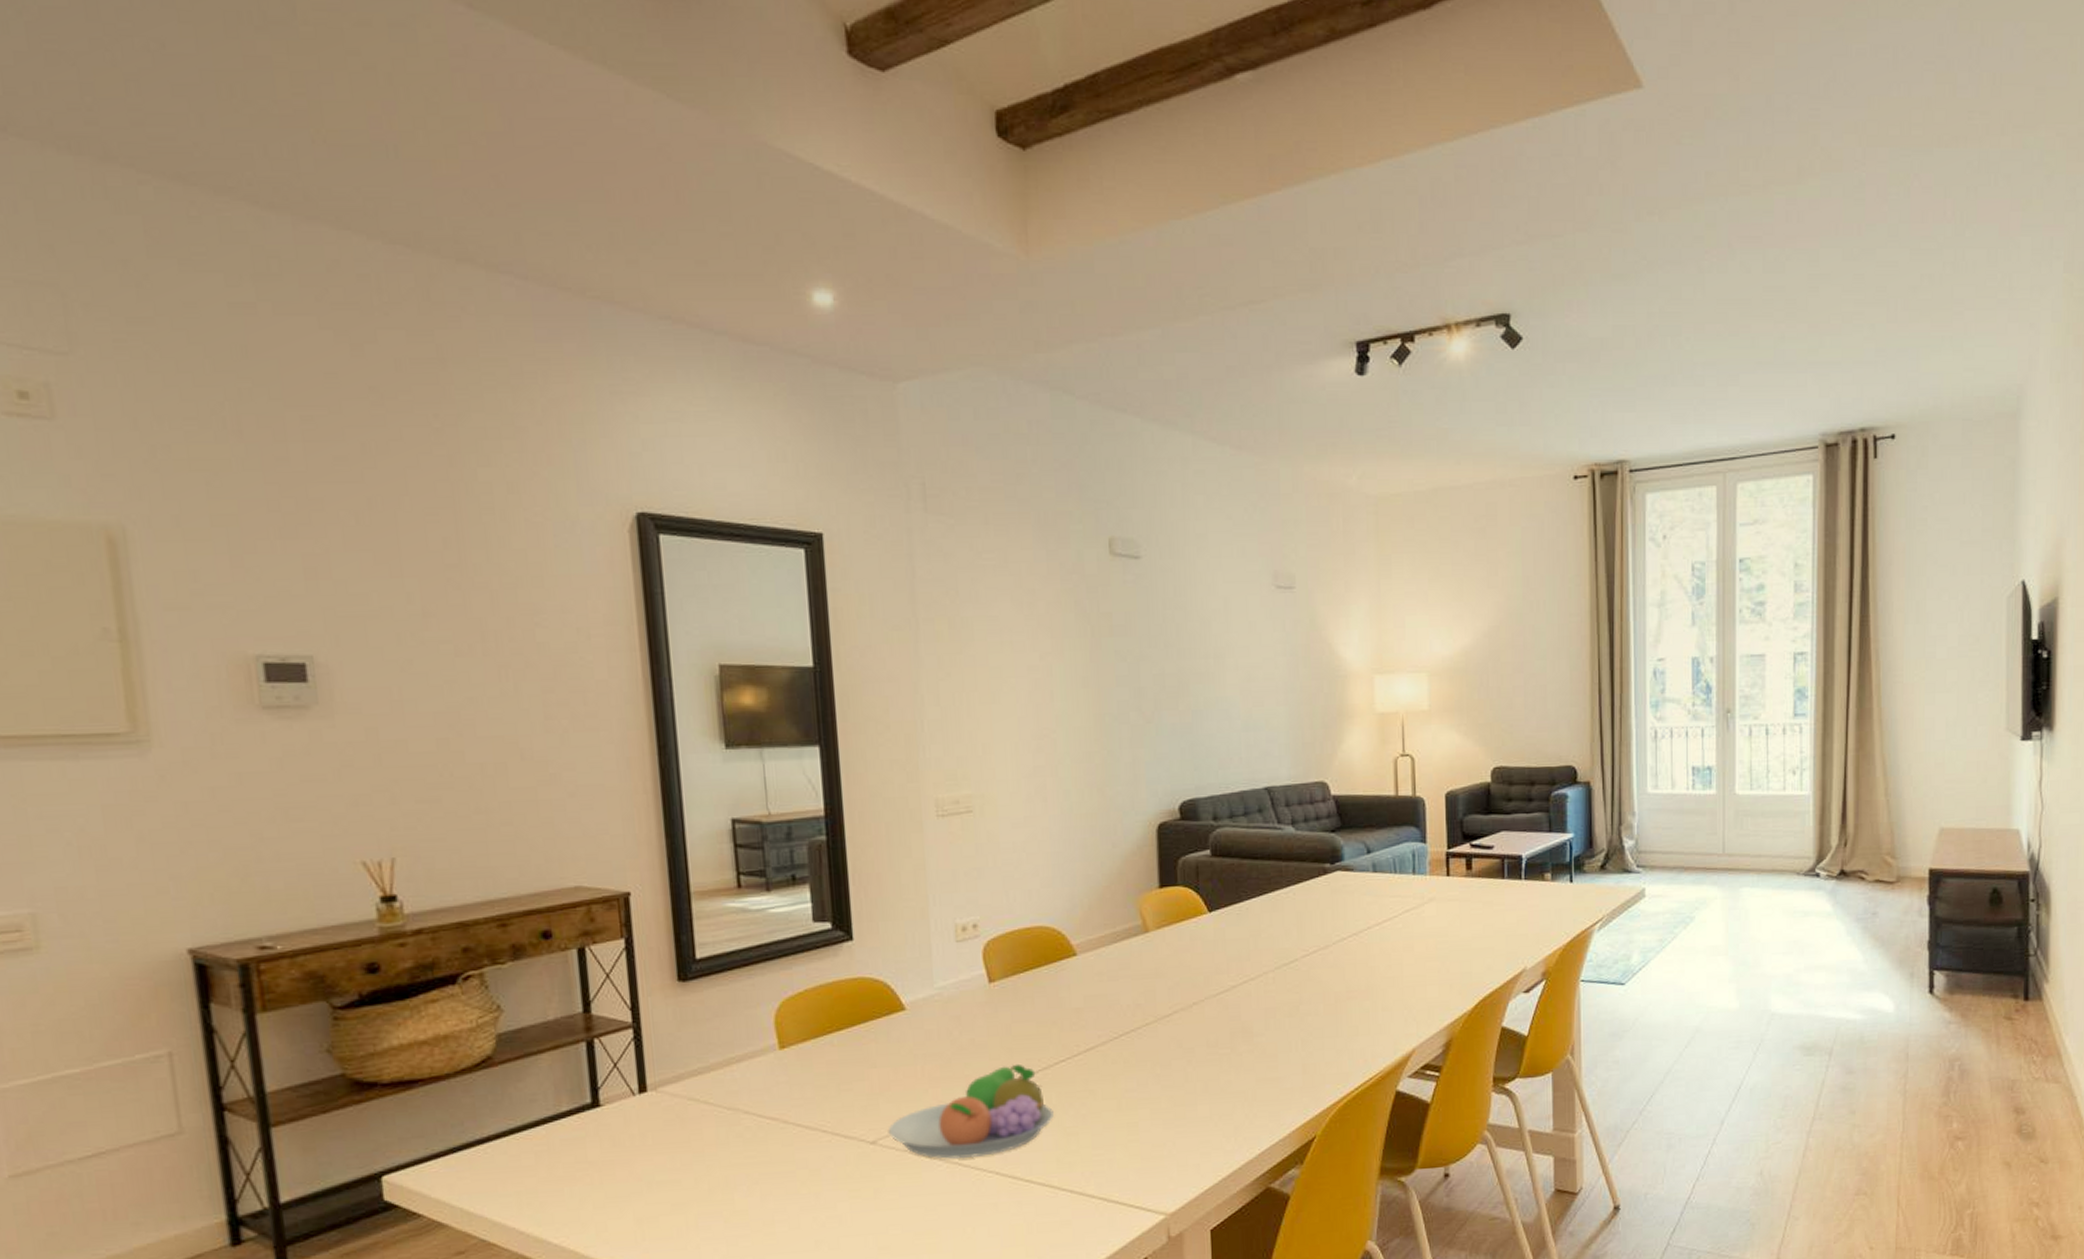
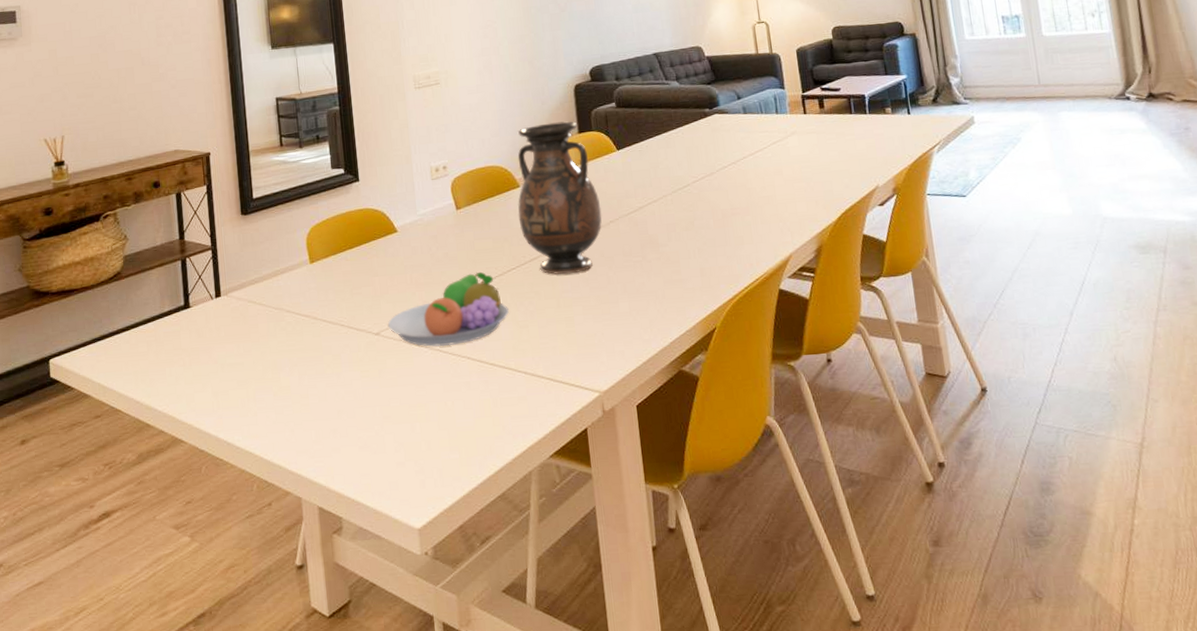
vase: none [1072,871,1183,1070] -> present [517,121,602,275]

